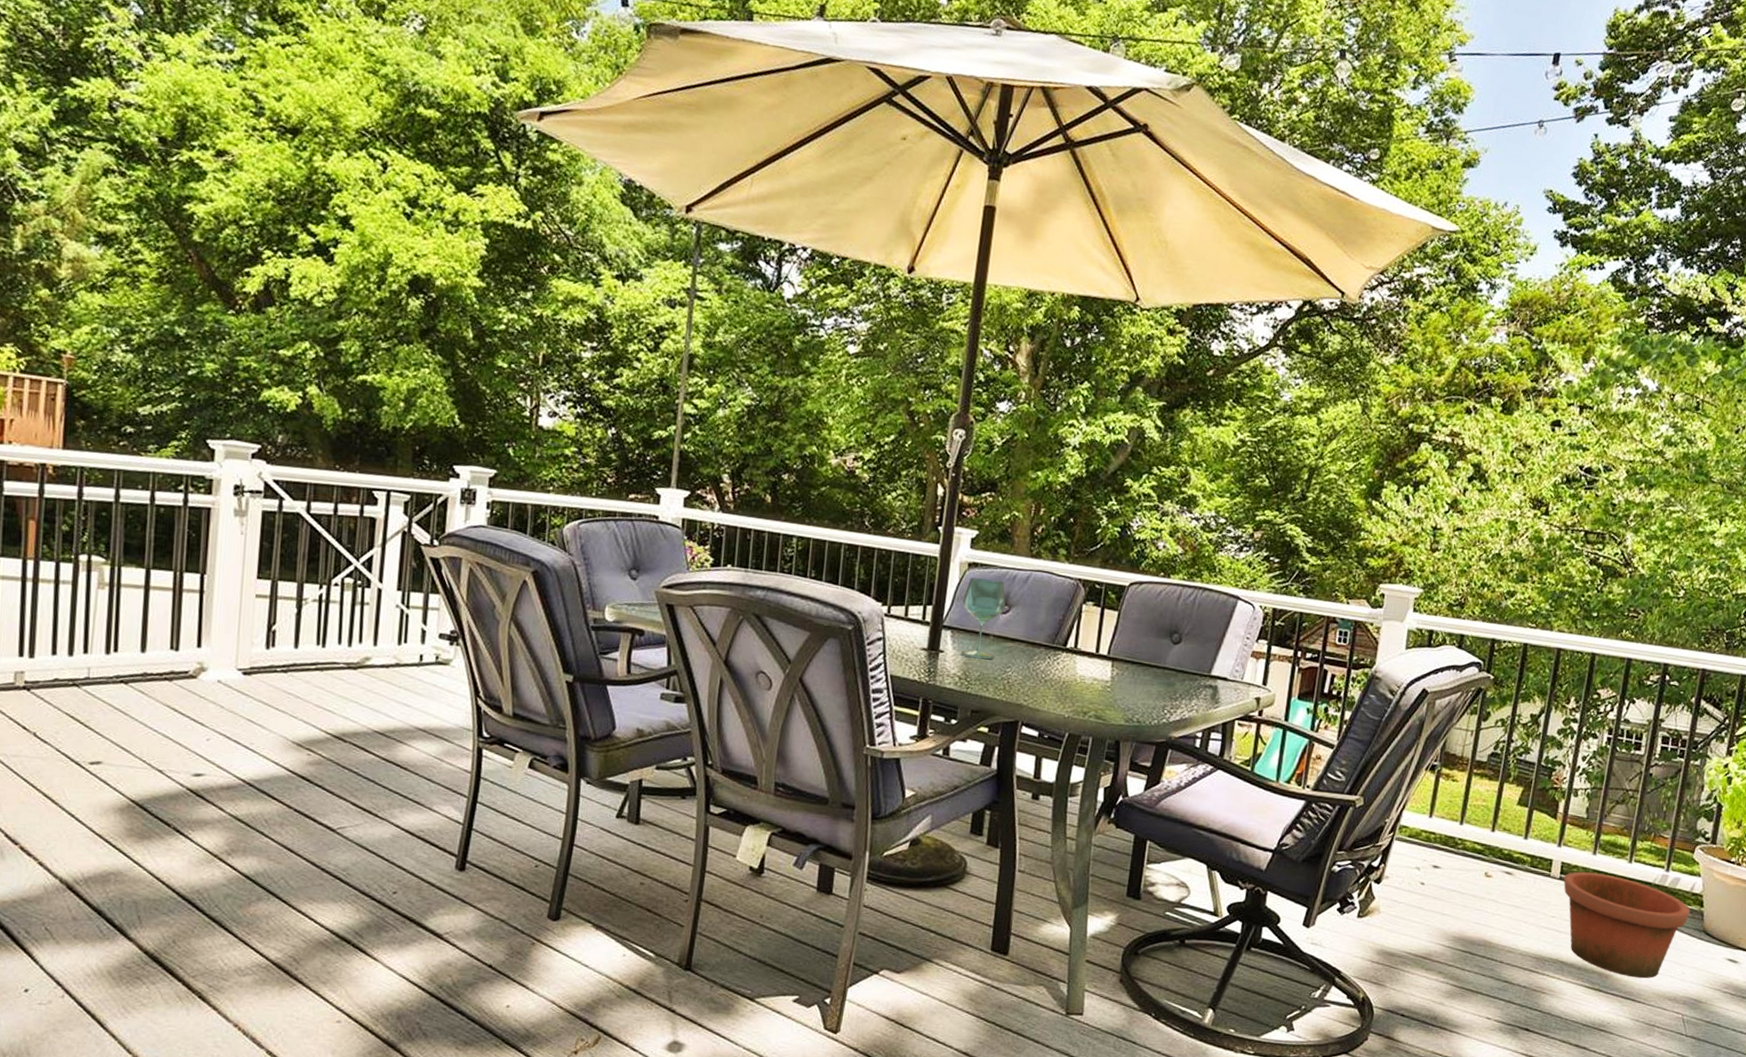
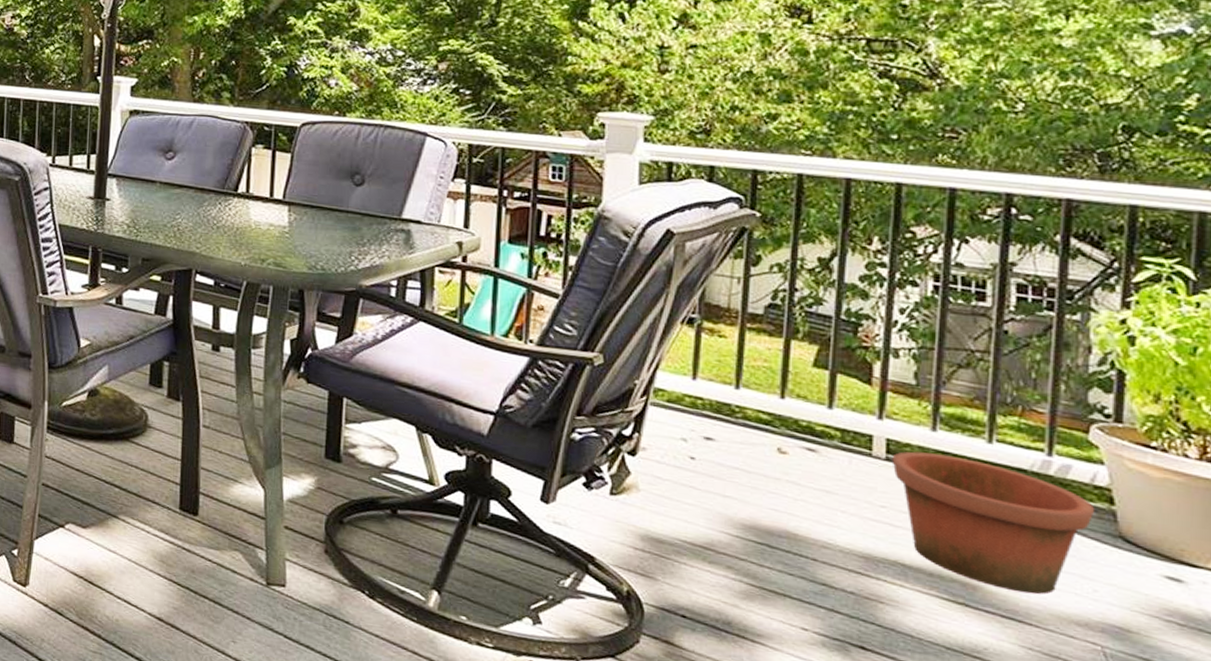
wine glass: present [961,577,1006,660] -> none [126,125,170,207]

